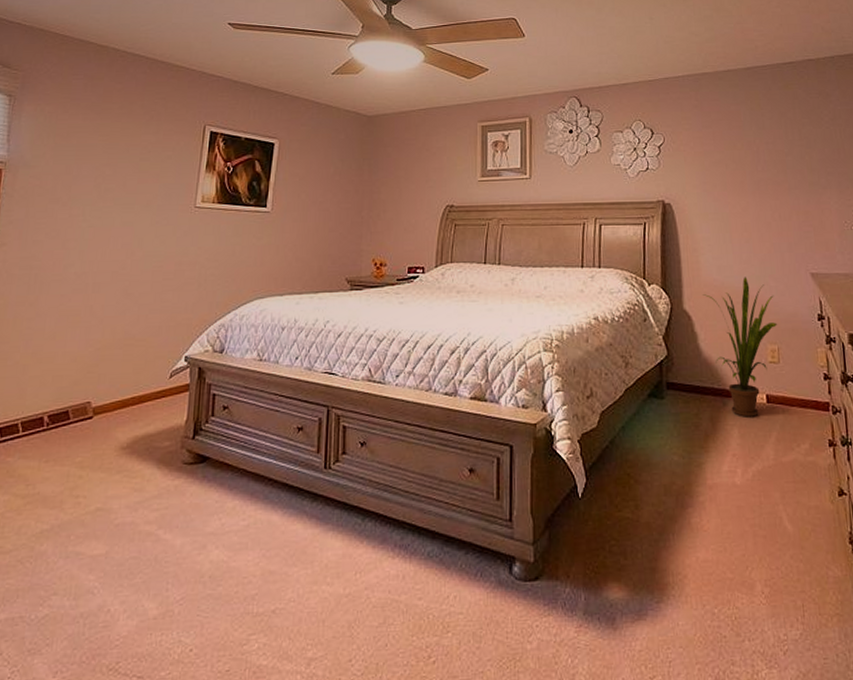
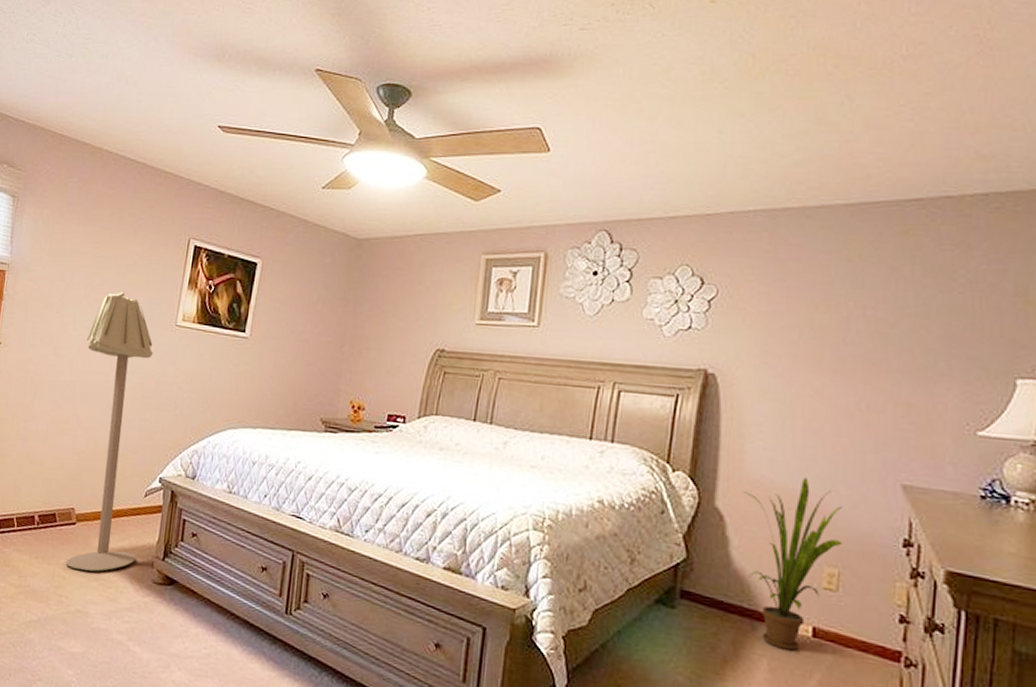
floor lamp: none [82,180,172,465] -> present [66,292,153,572]

